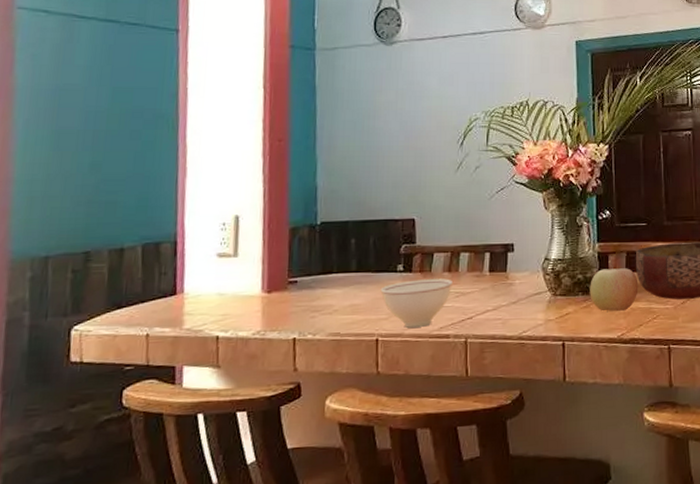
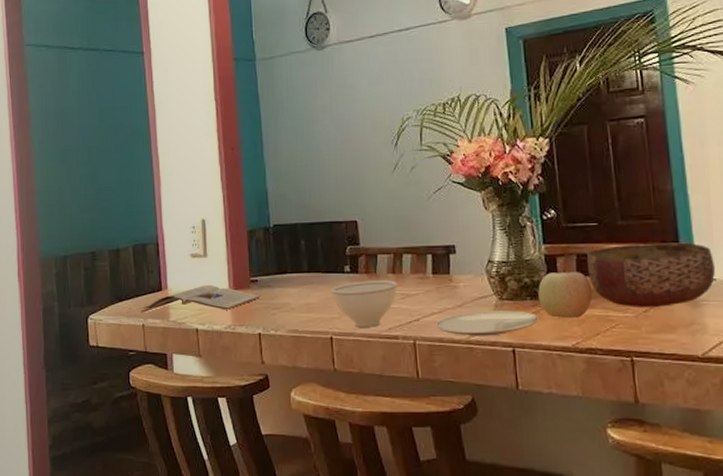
magazine: none [144,287,299,322] -> present [140,285,261,314]
plate: none [488,305,588,332] -> present [435,310,538,336]

